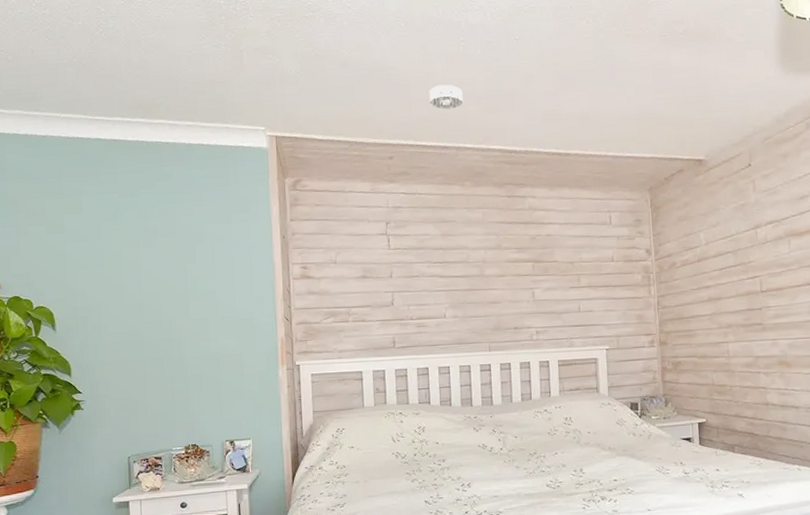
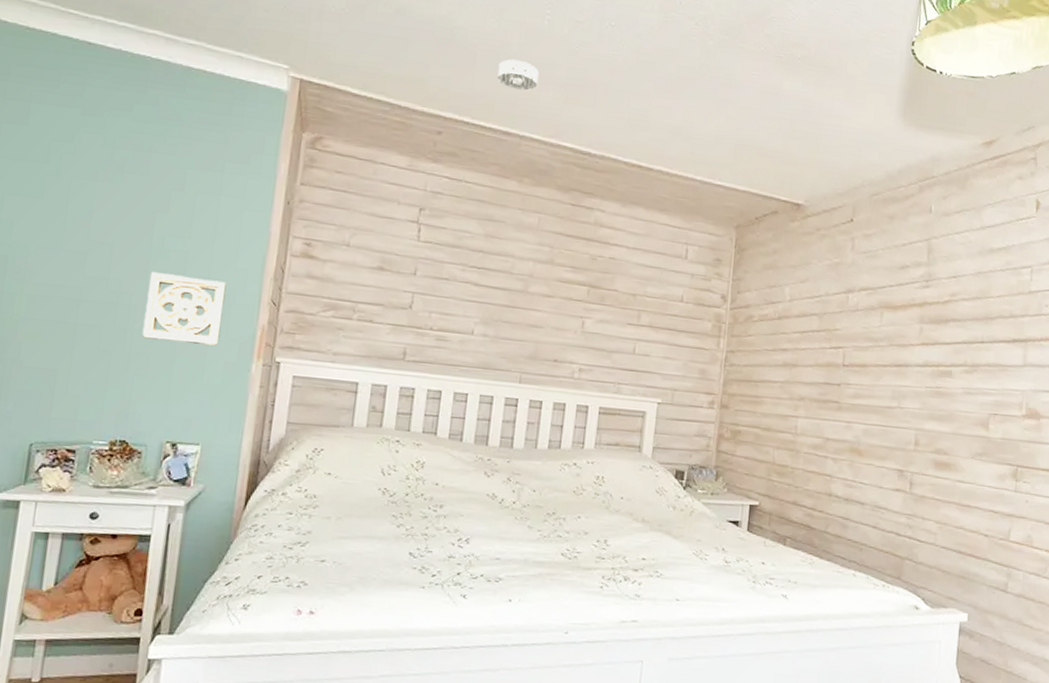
wall ornament: none [191,308,251,363] -> present [142,271,227,346]

